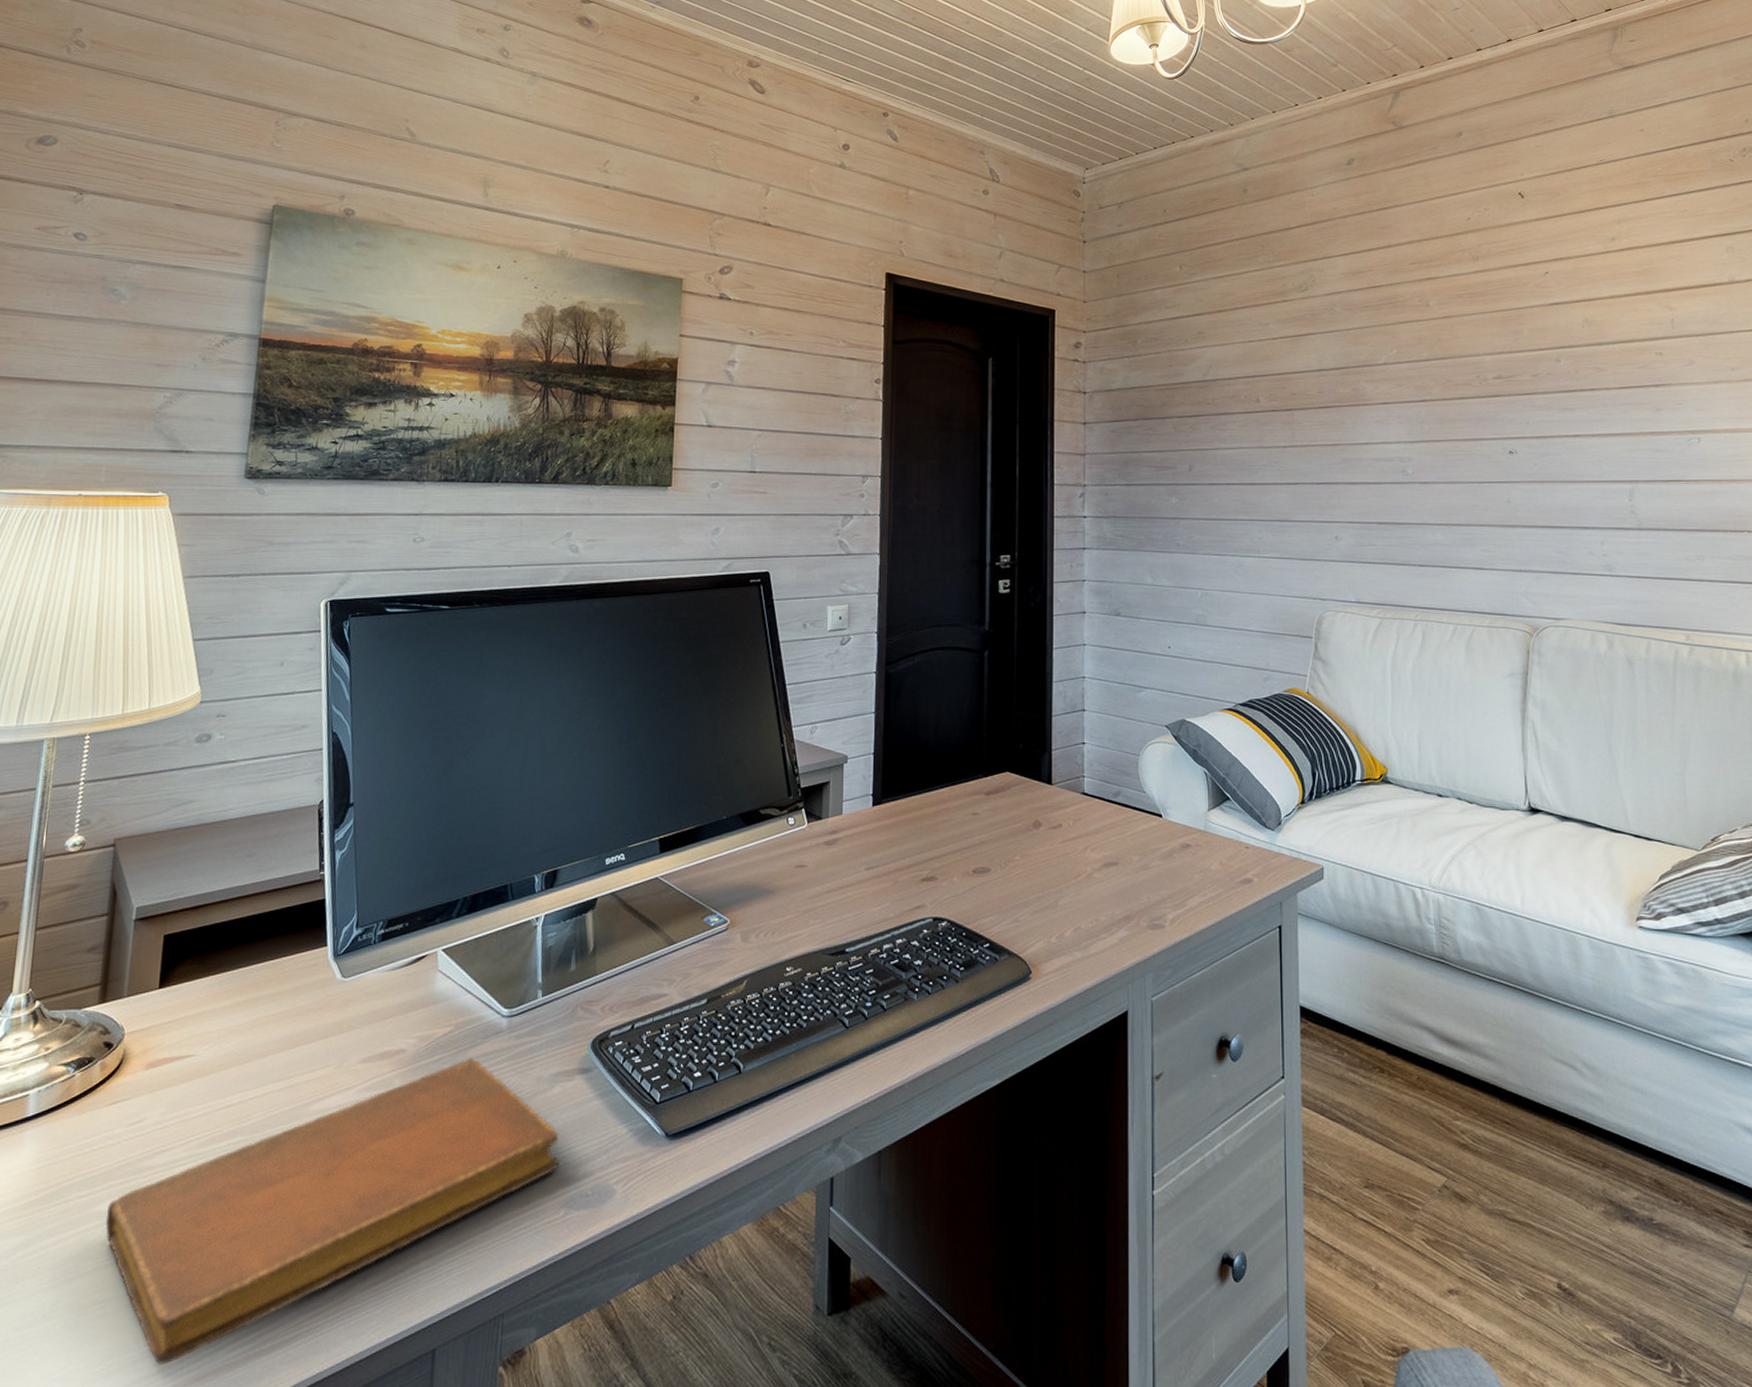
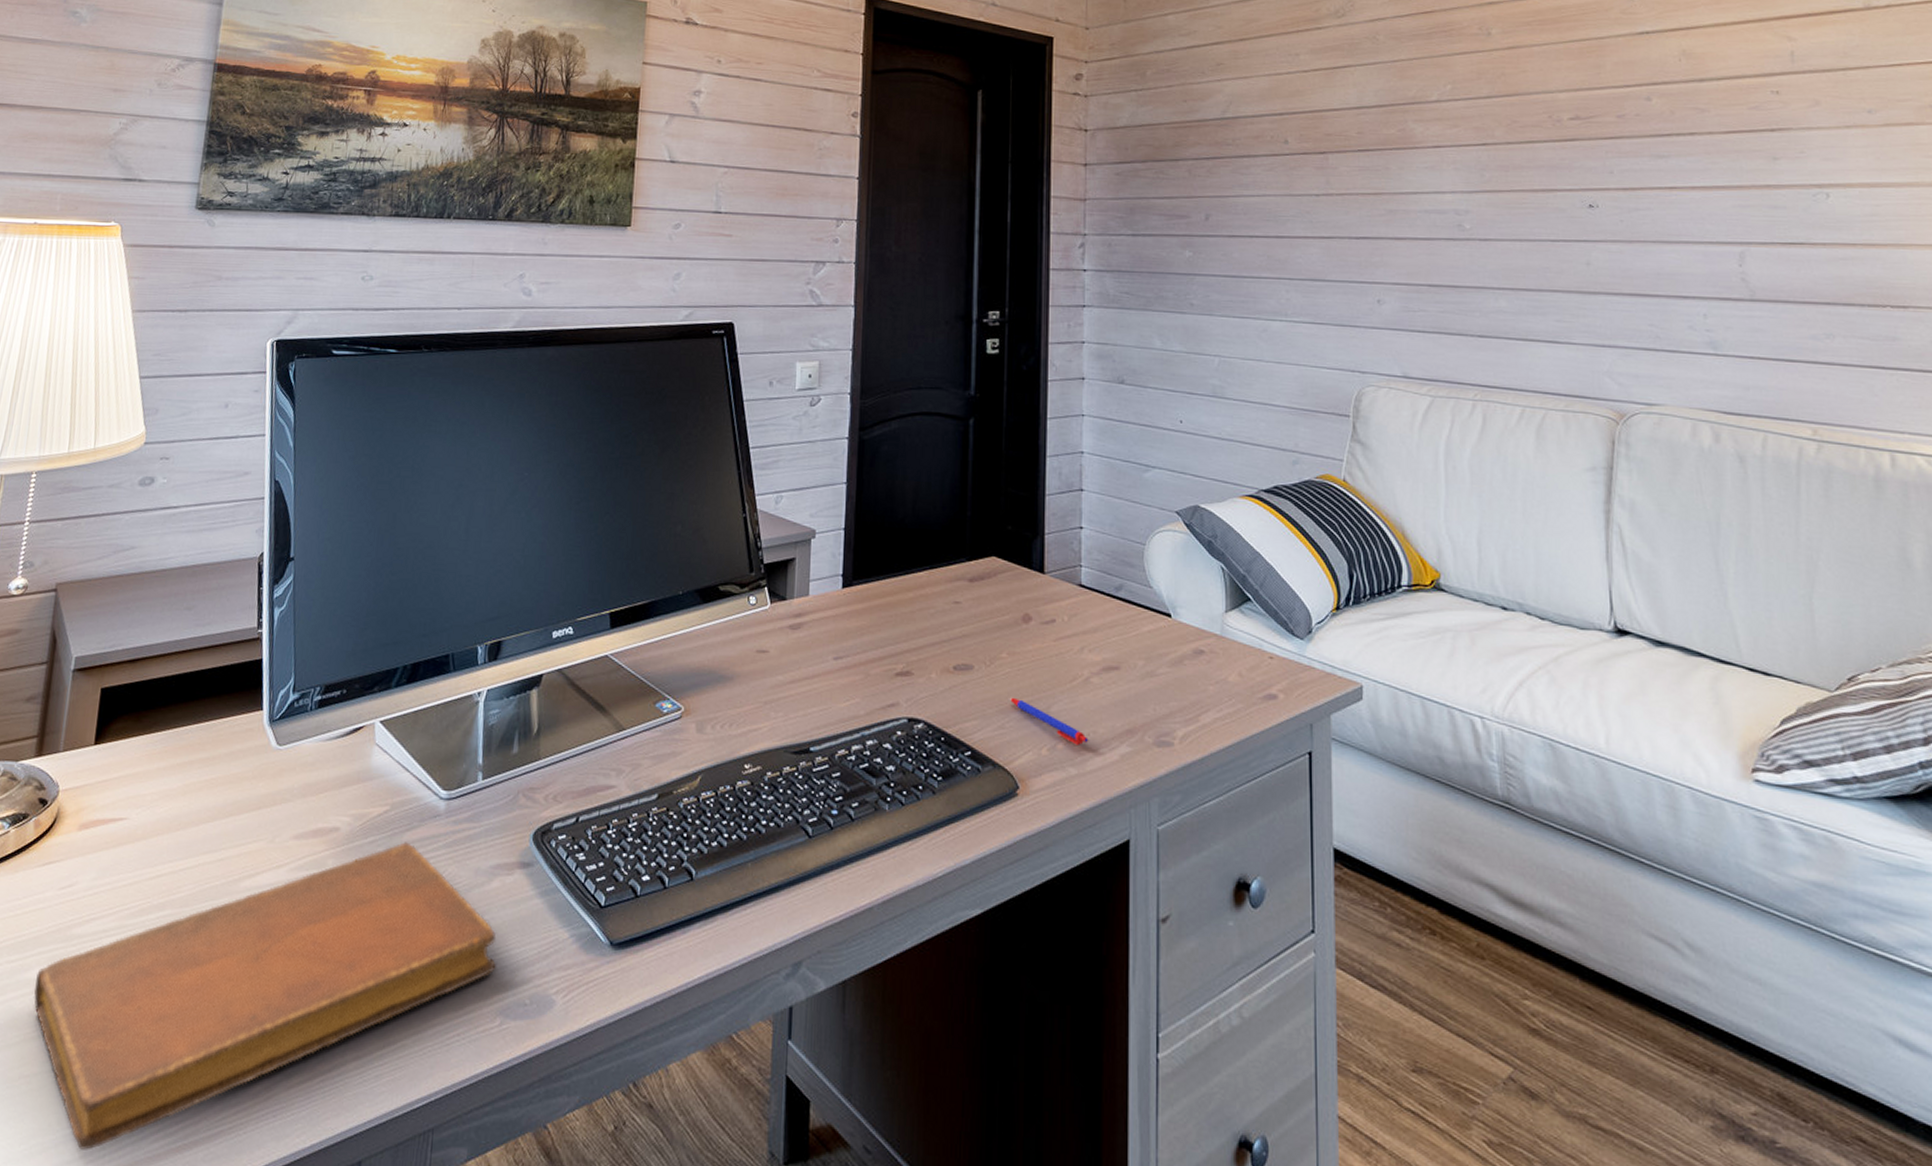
pen: none [1022,894,1092,932] -> present [1009,697,1089,745]

